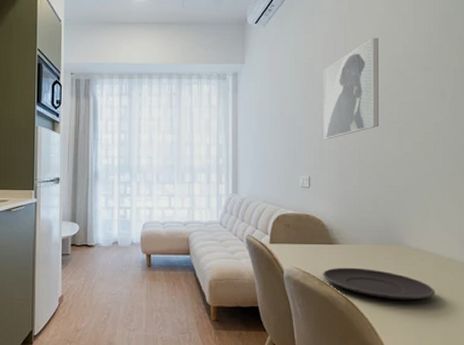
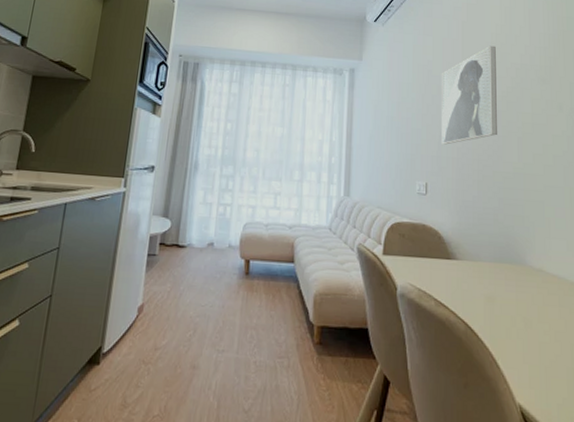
plate: present [322,267,435,301] -> none [439,286,561,329]

